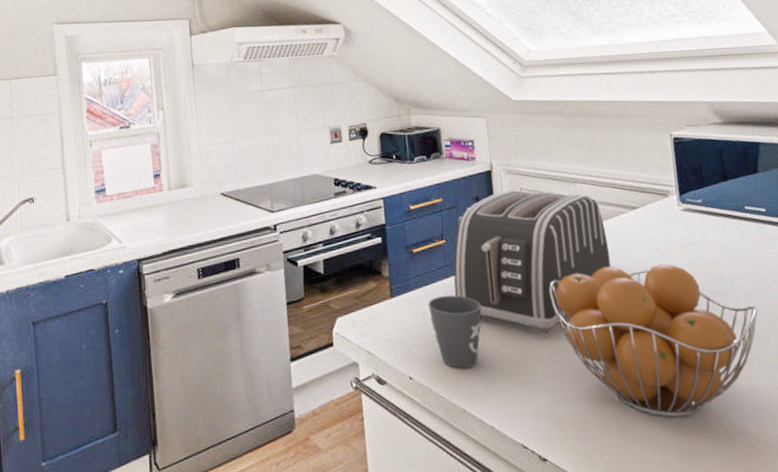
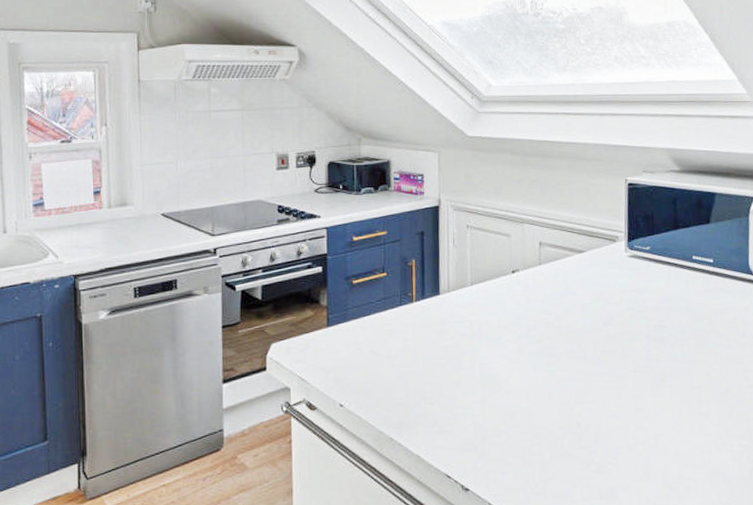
mug: present [428,295,482,369] -> none [364,327,417,399]
toaster: present [453,190,612,334] -> none [391,227,552,370]
fruit basket: present [549,263,758,418] -> none [486,308,693,457]

